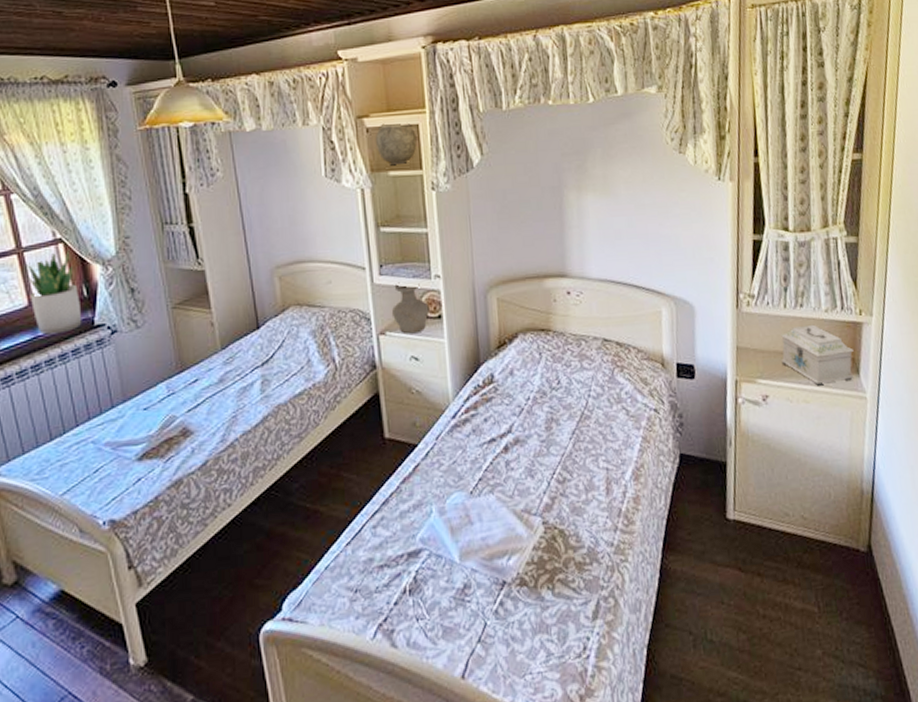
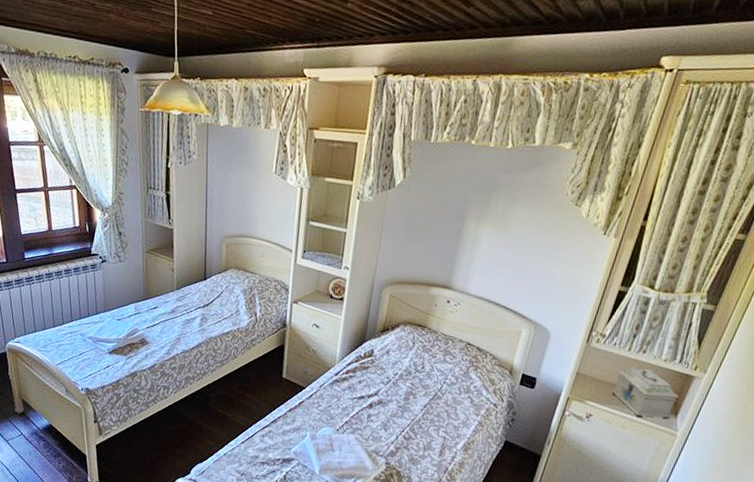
planter: present [25,249,82,335] -> none [48,194,84,255]
decorative vase: present [375,122,417,166] -> none [319,136,354,174]
vase: present [392,282,430,334] -> none [306,266,335,308]

